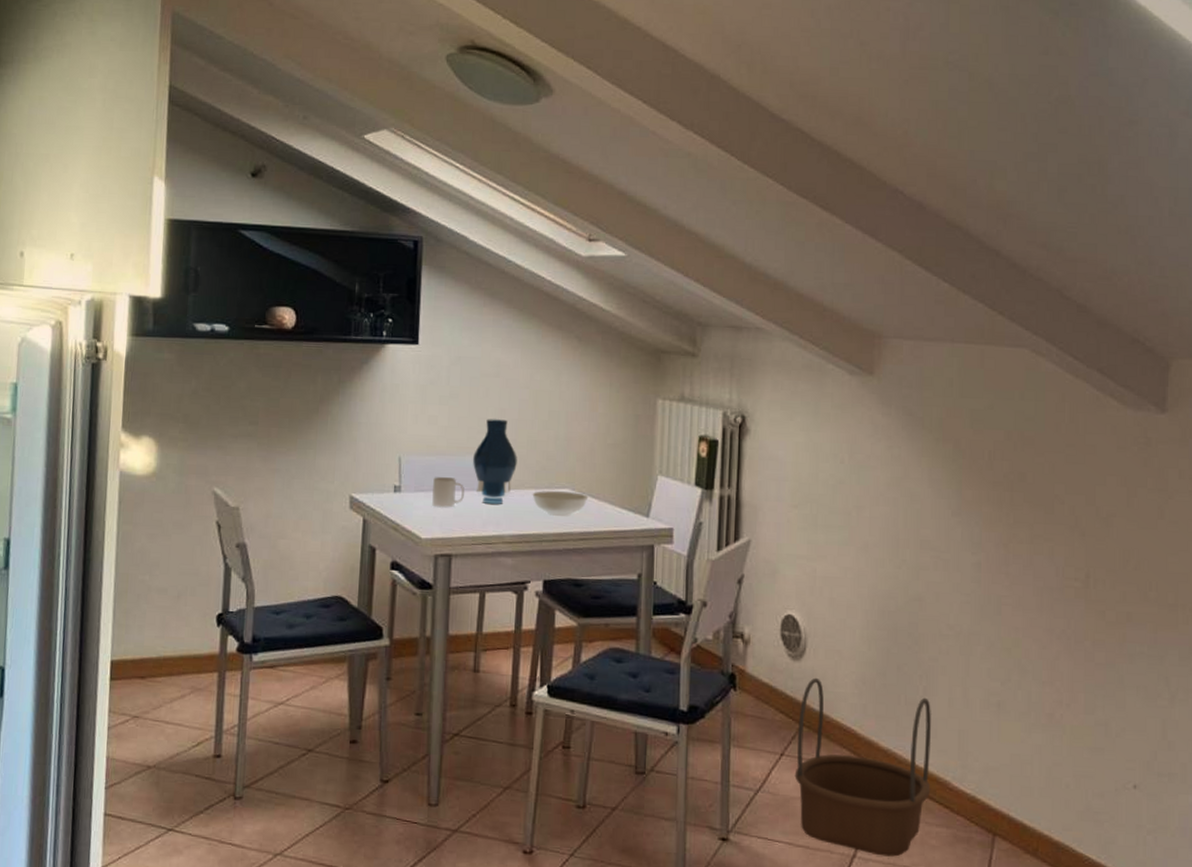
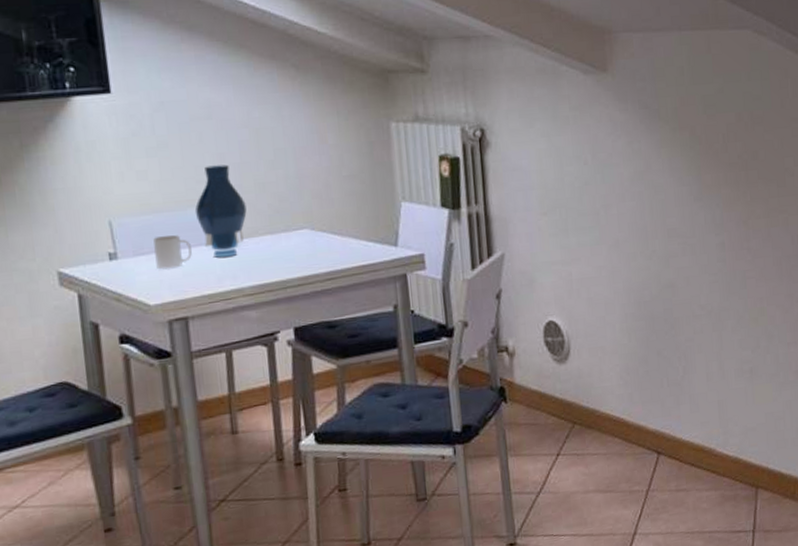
bowl: present [532,491,589,516] -> none [268,231,331,260]
basket: present [794,677,931,857] -> none [570,376,698,528]

